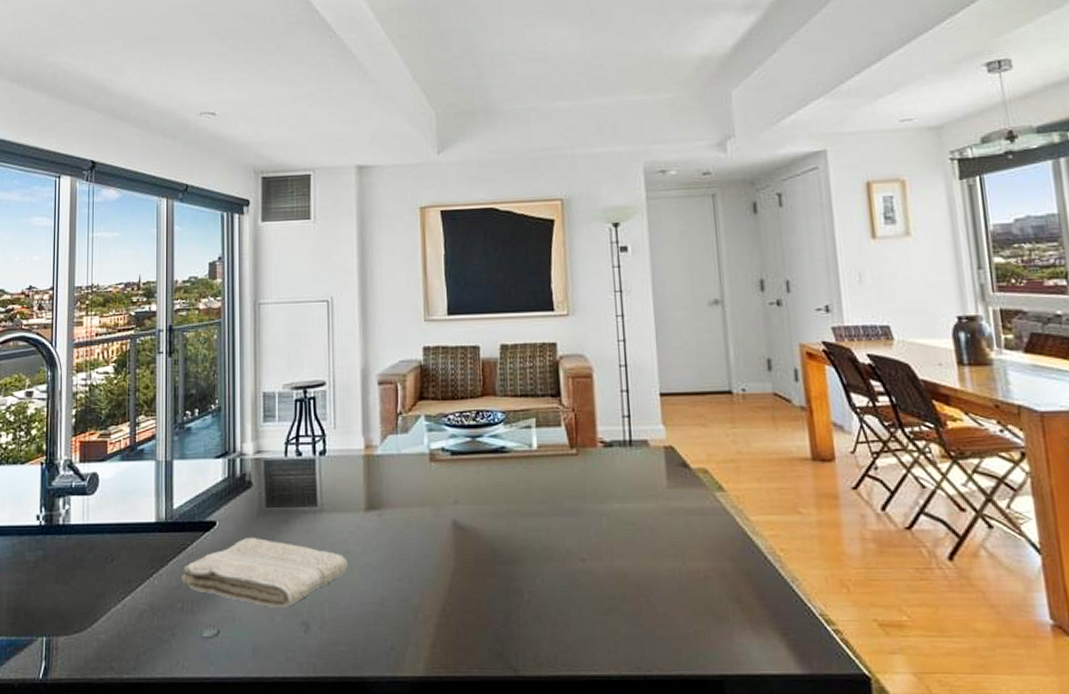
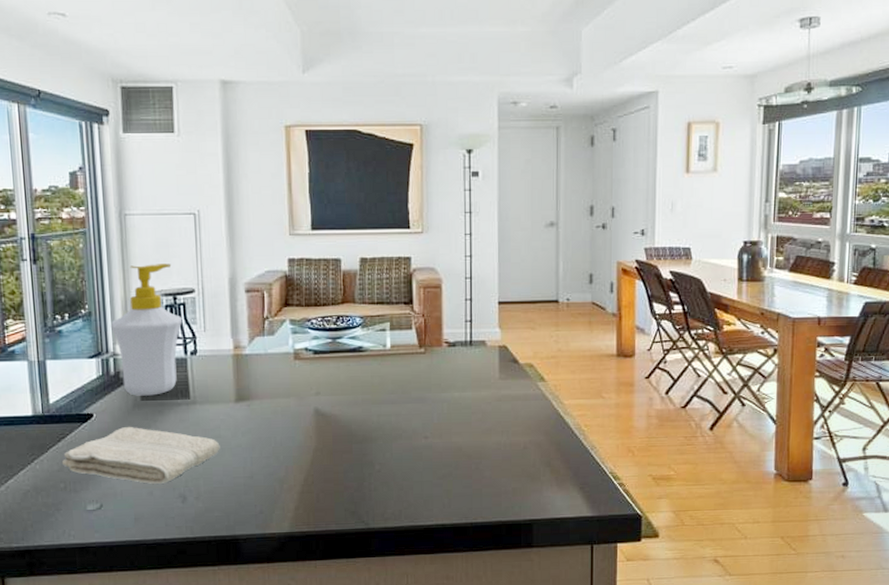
soap bottle: none [239,354,312,502] -> present [110,263,183,396]

